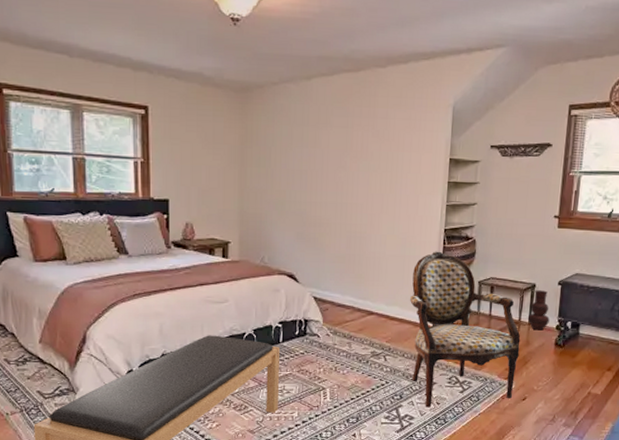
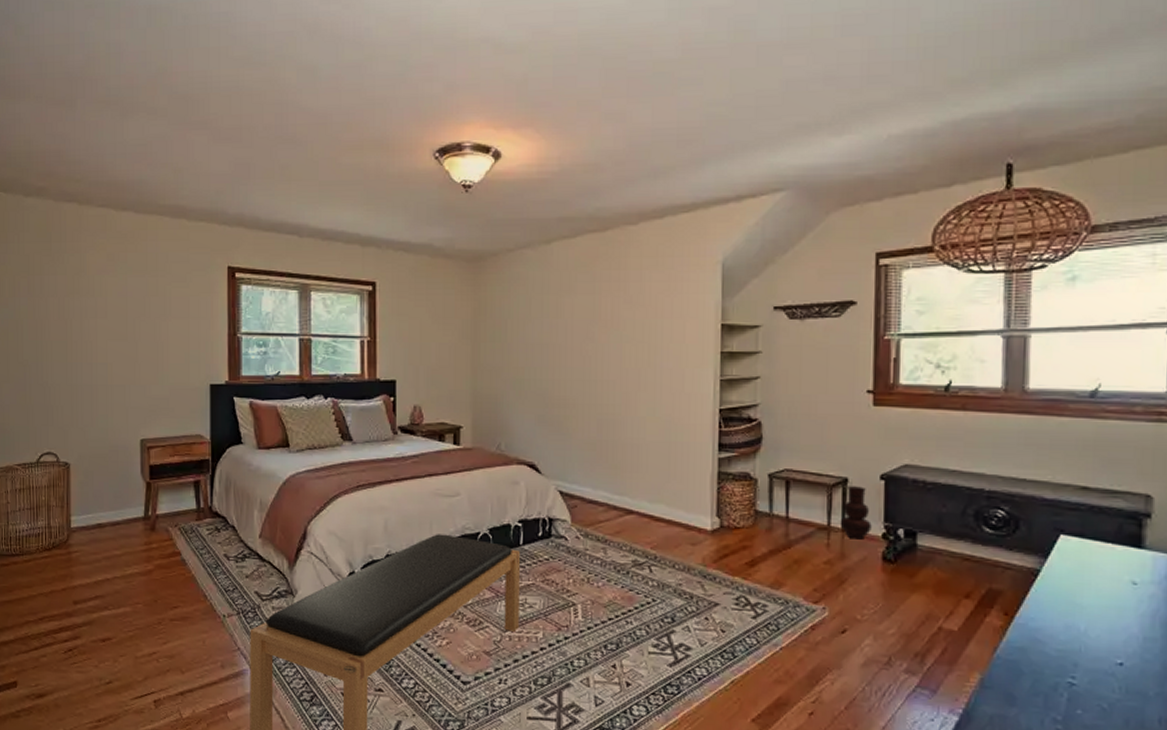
armchair: present [409,251,521,408] -> none [678,436,832,636]

